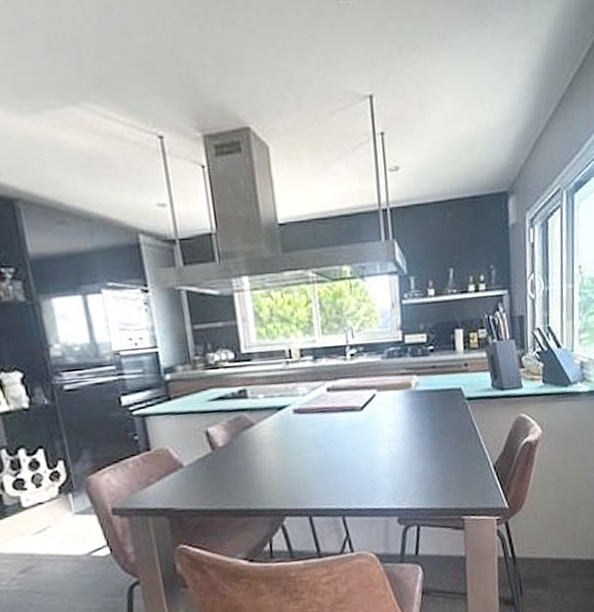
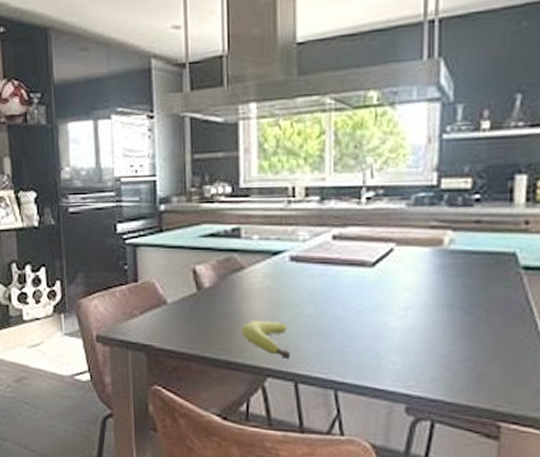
banana: none [257,467,304,498] -> present [241,321,291,359]

